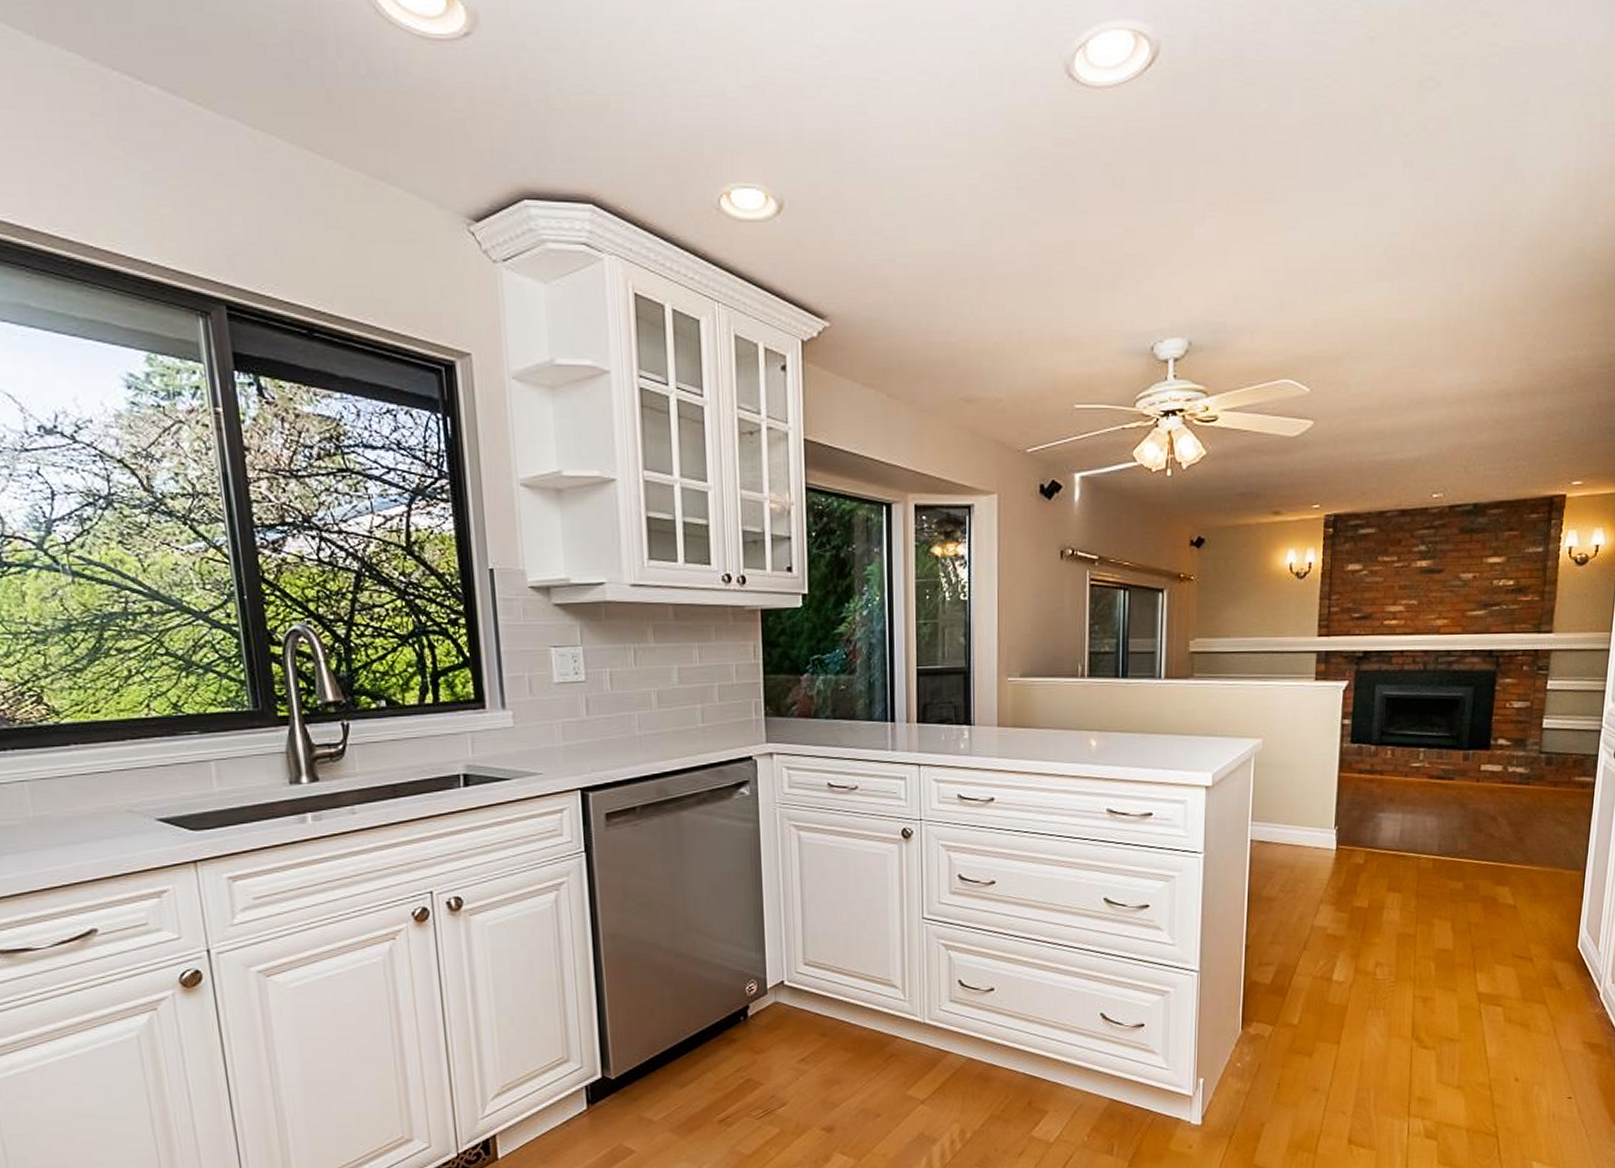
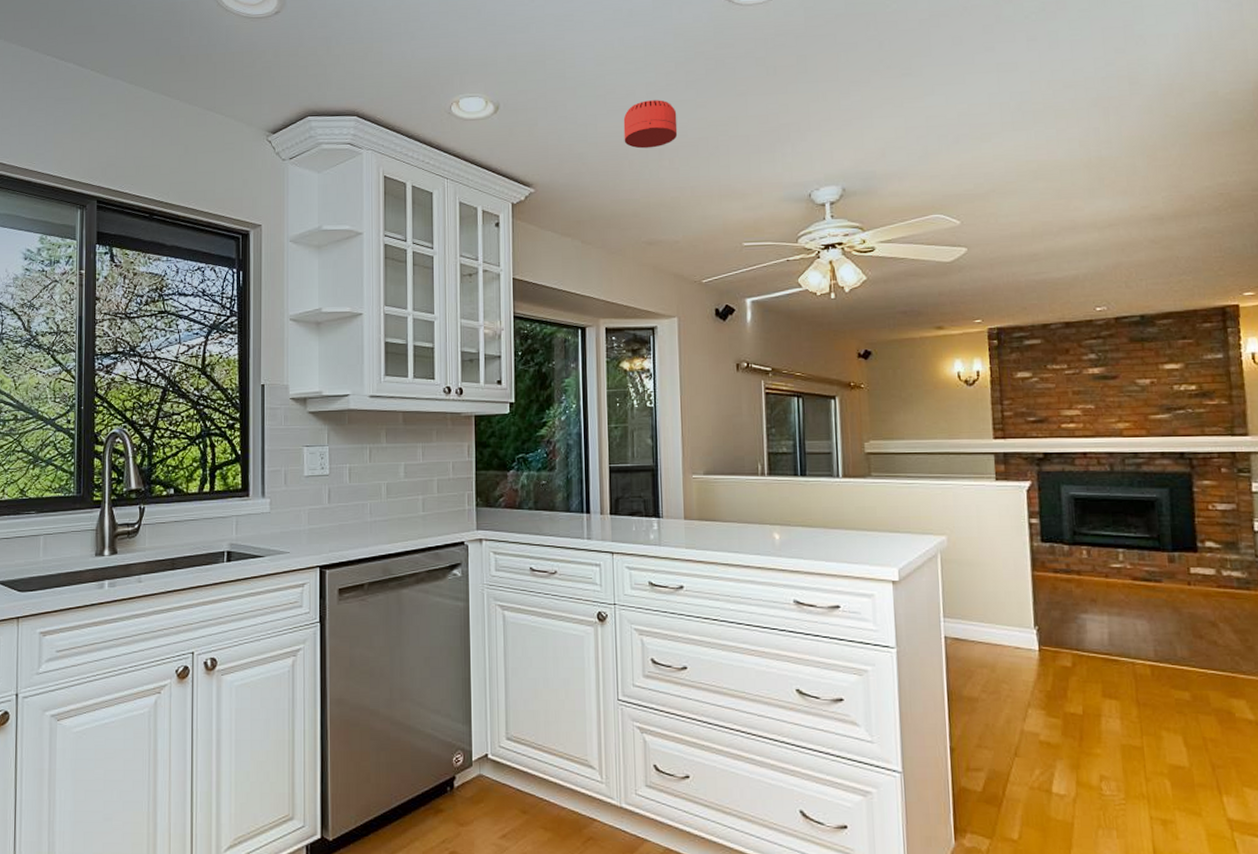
smoke detector: none [939,210,1005,276] -> present [623,100,678,149]

